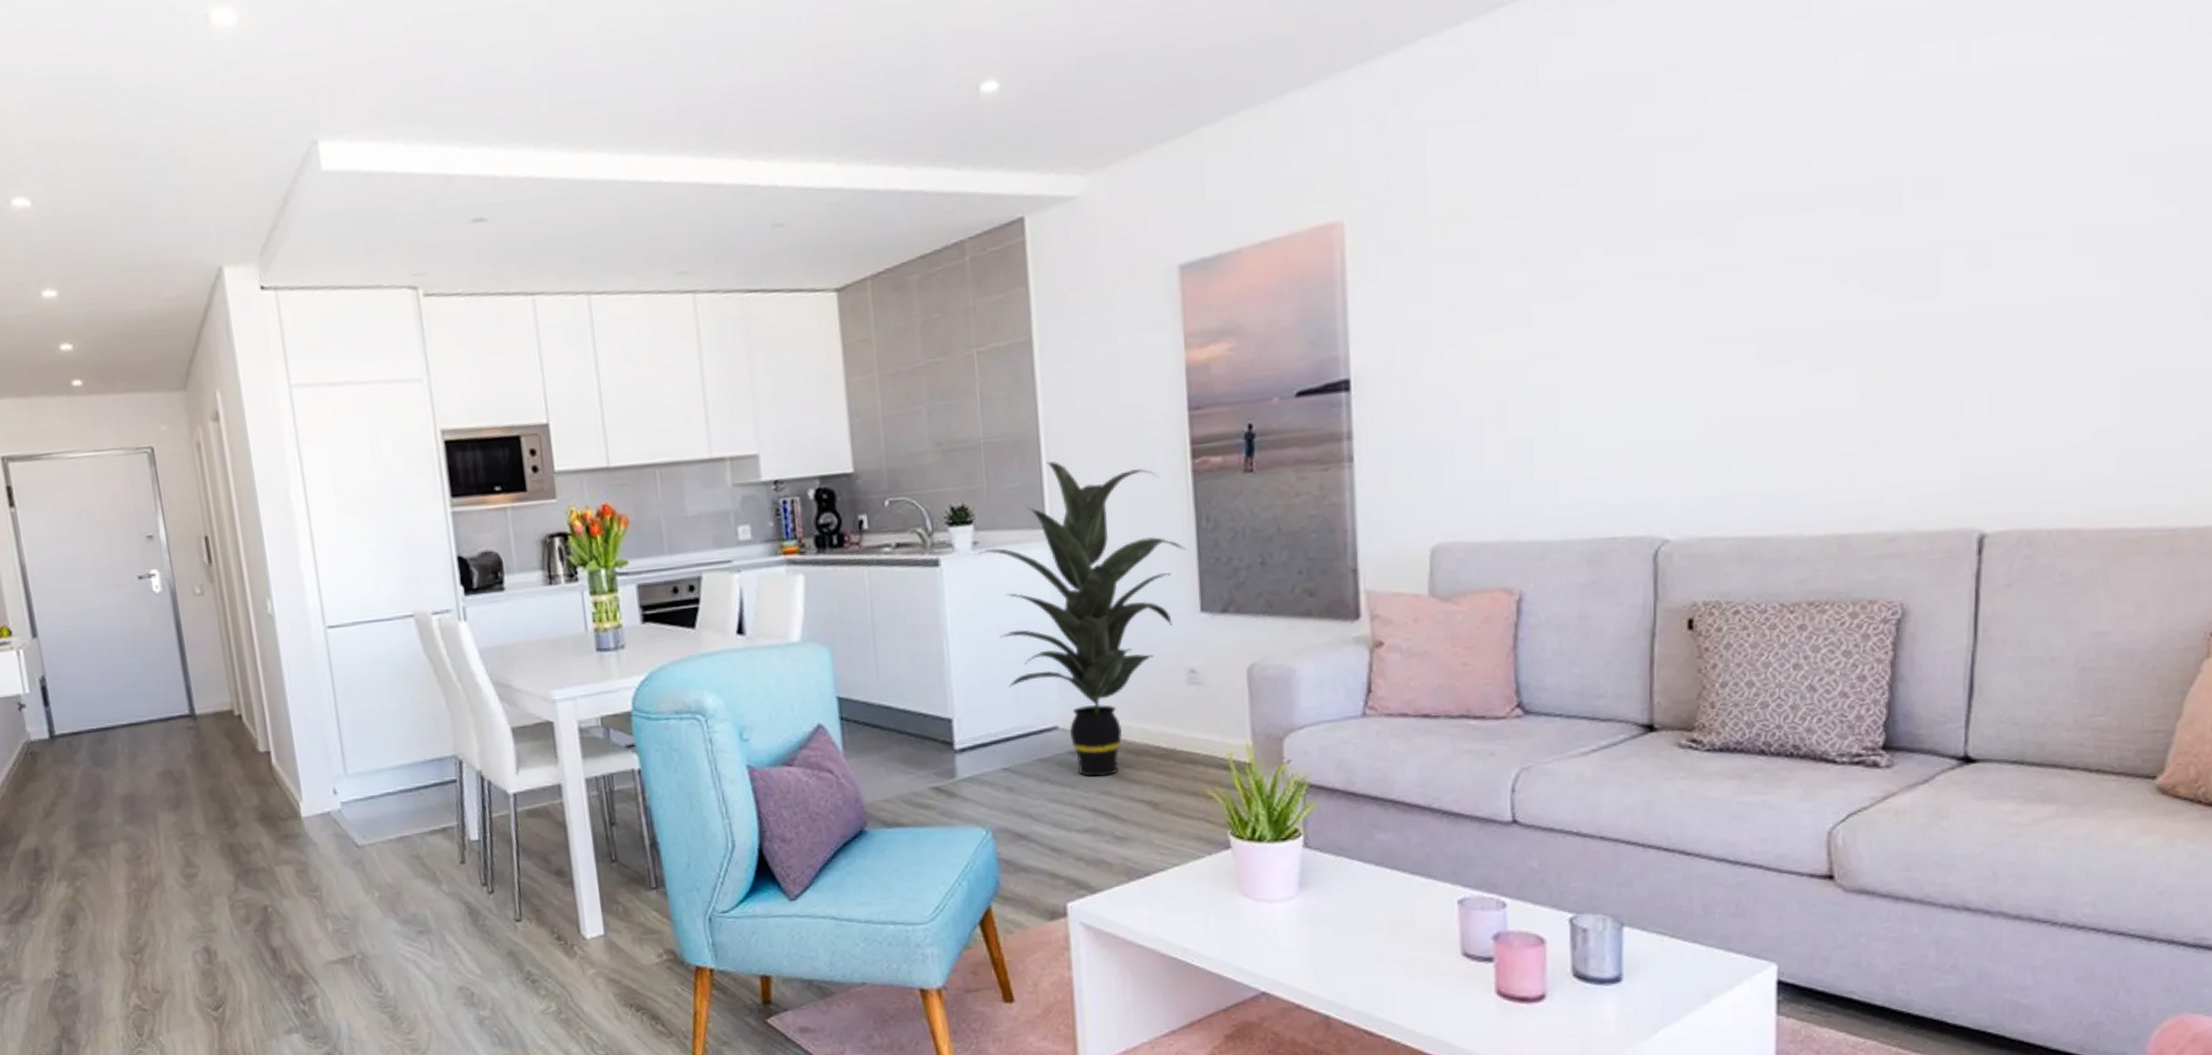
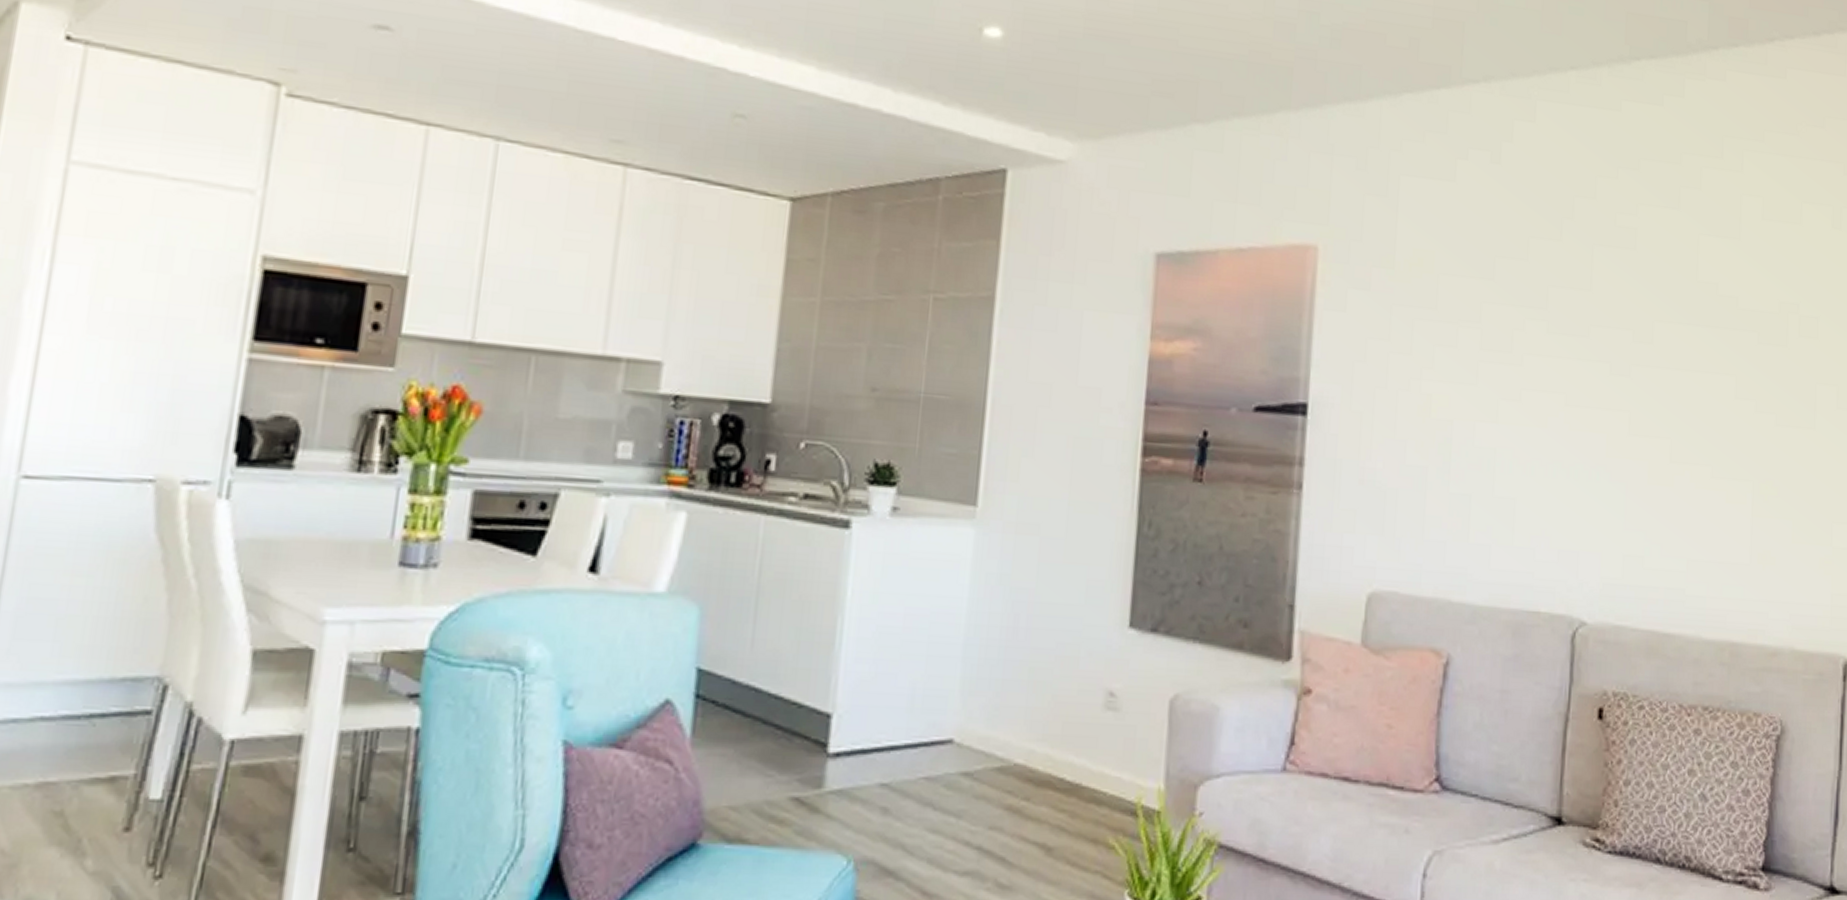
indoor plant: present [975,461,1186,777] -> none [893,430,1123,809]

